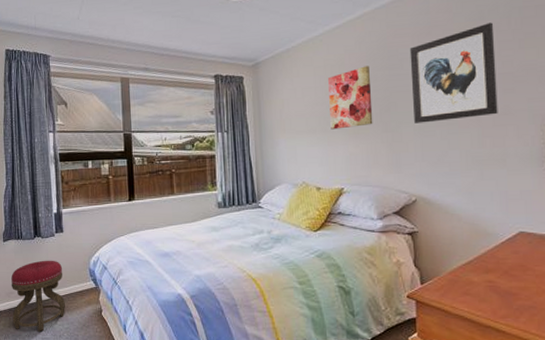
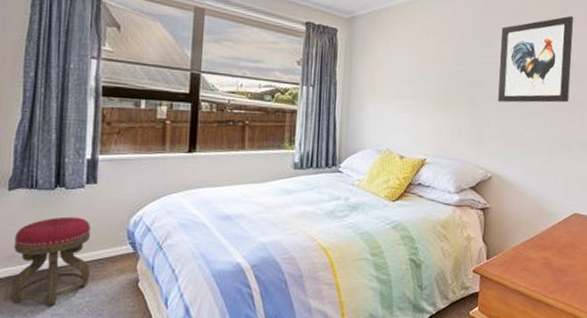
wall art: present [328,66,373,130] -> none [420,38,464,99]

